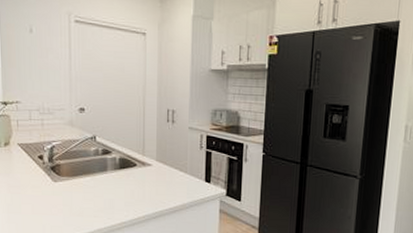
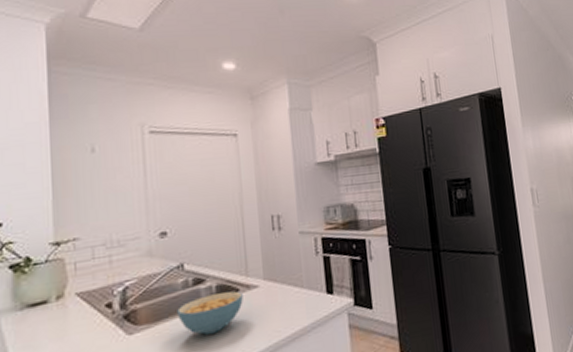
cereal bowl: none [89,164,139,194] -> present [177,291,243,335]

